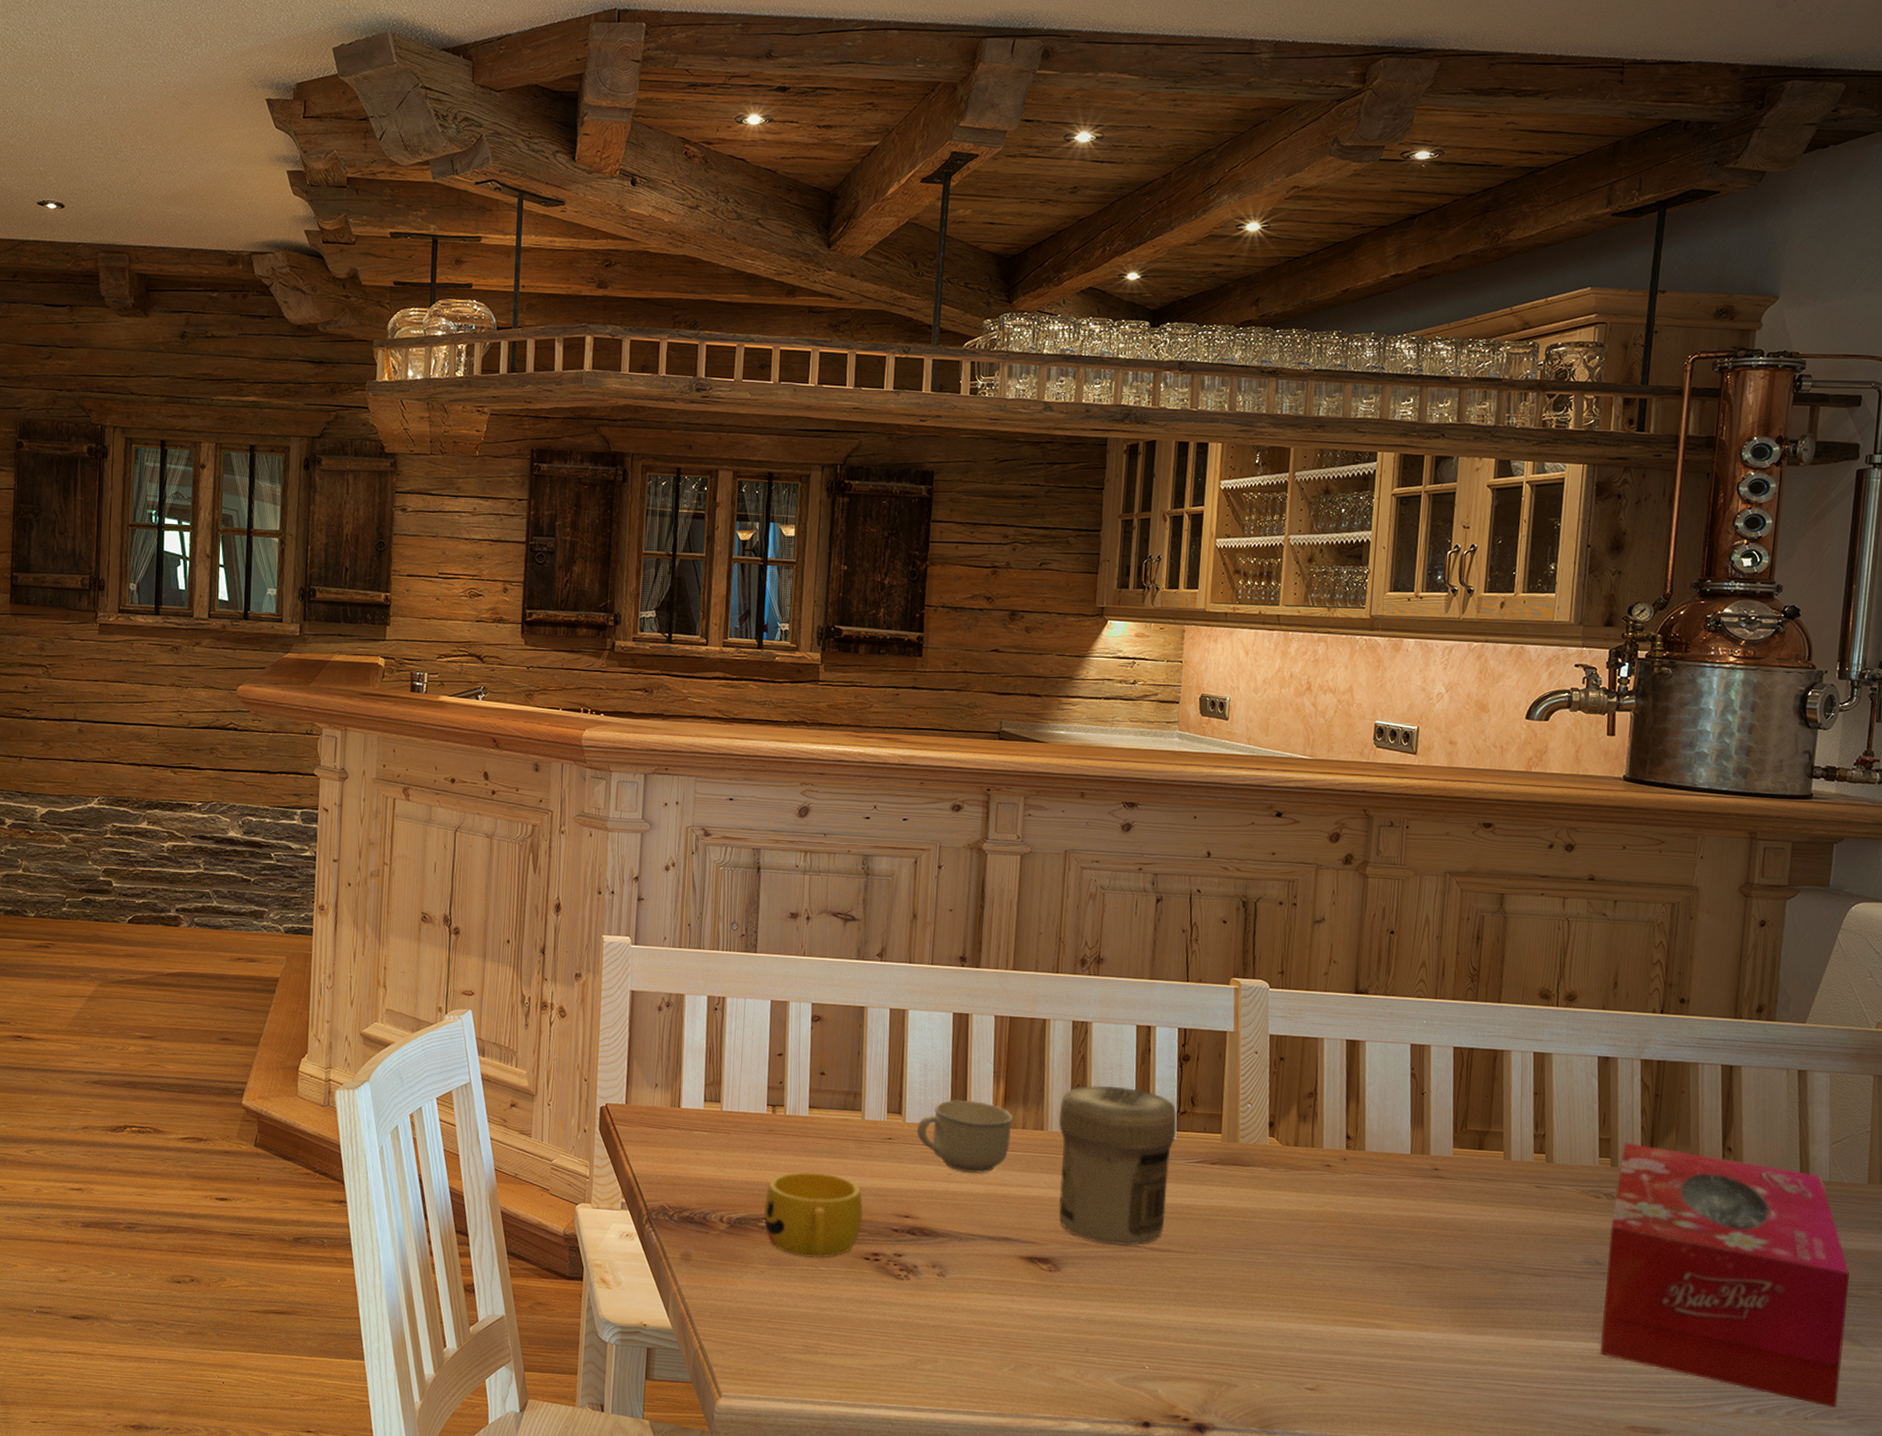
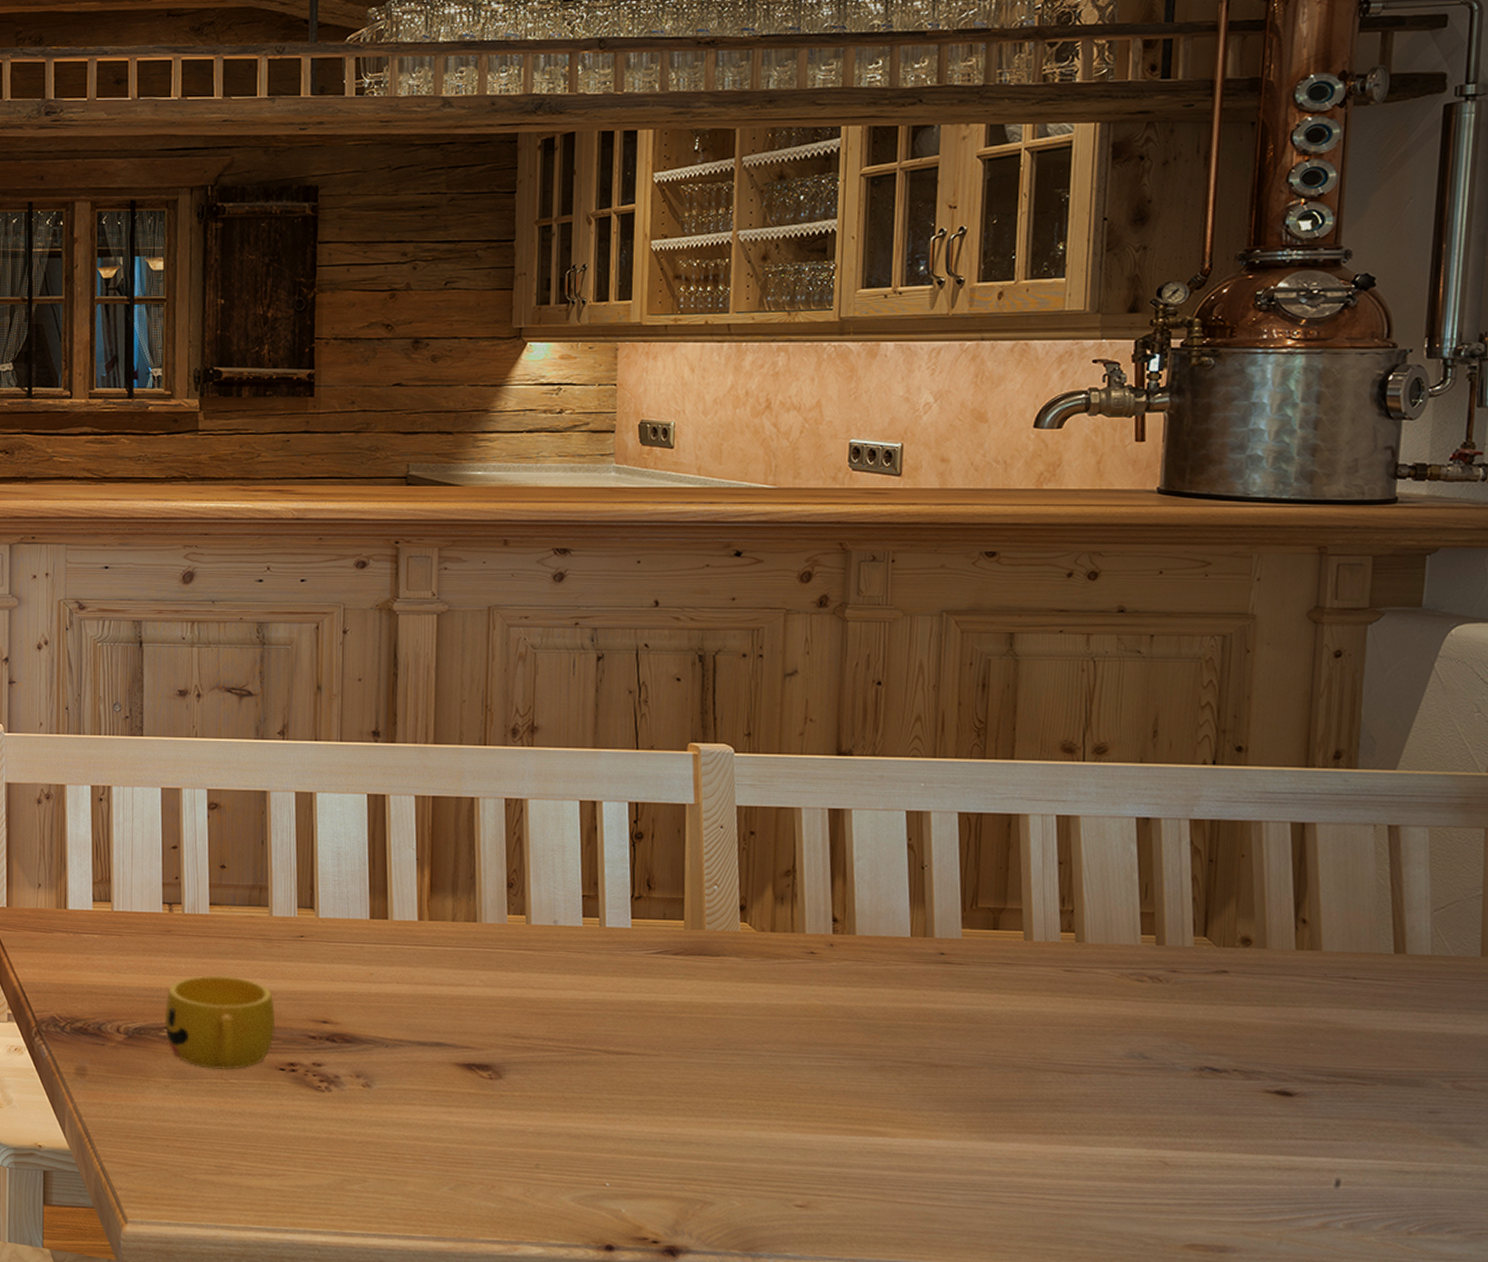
cup: present [916,1099,1014,1173] -> none [332,890,442,972]
jar: present [1059,1085,1177,1246] -> none [494,870,632,1049]
tissue box: present [1600,1142,1850,1409] -> none [1150,916,1460,1221]

